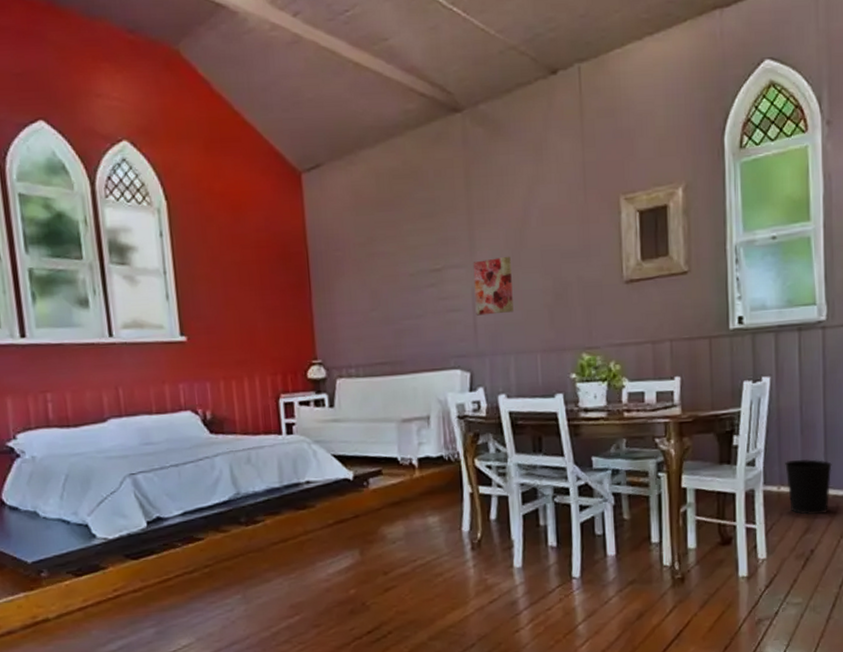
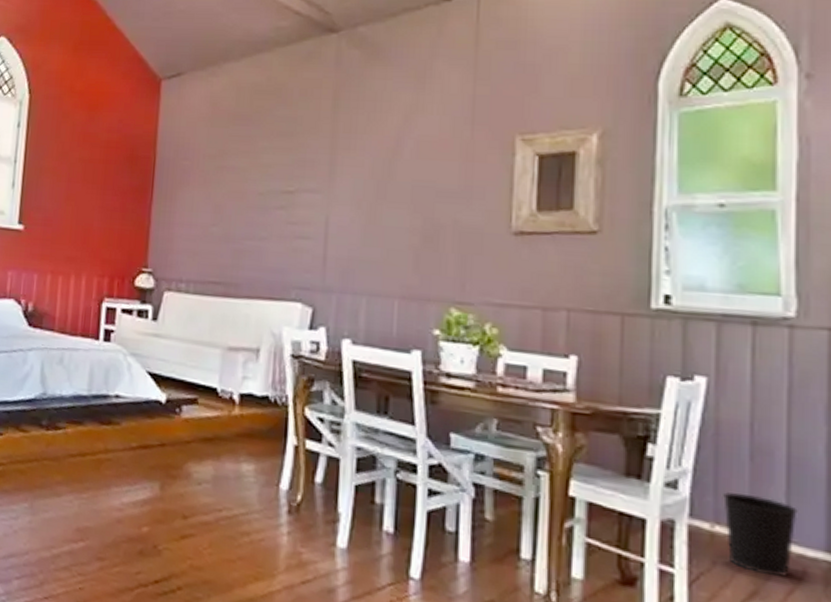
wall art: present [473,256,514,316] -> none [327,186,375,249]

